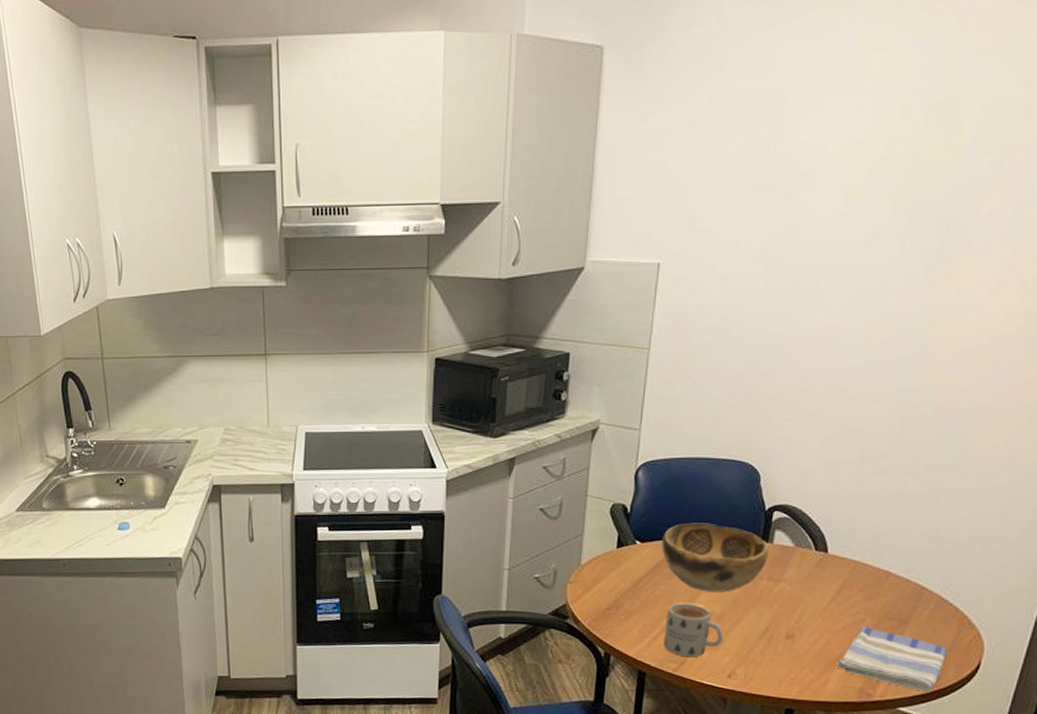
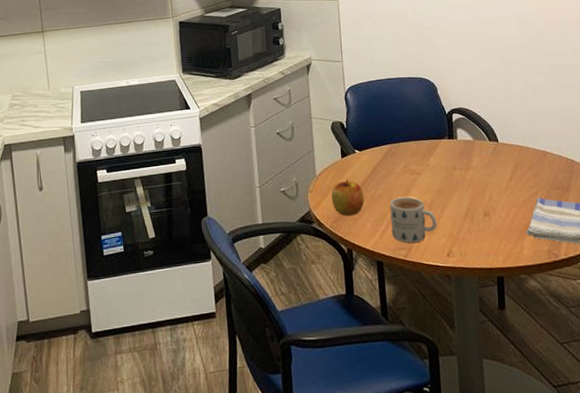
apple: none [595,573,637,617] -> present [331,179,365,217]
decorative bowl: present [662,523,769,593] -> none [374,129,456,186]

